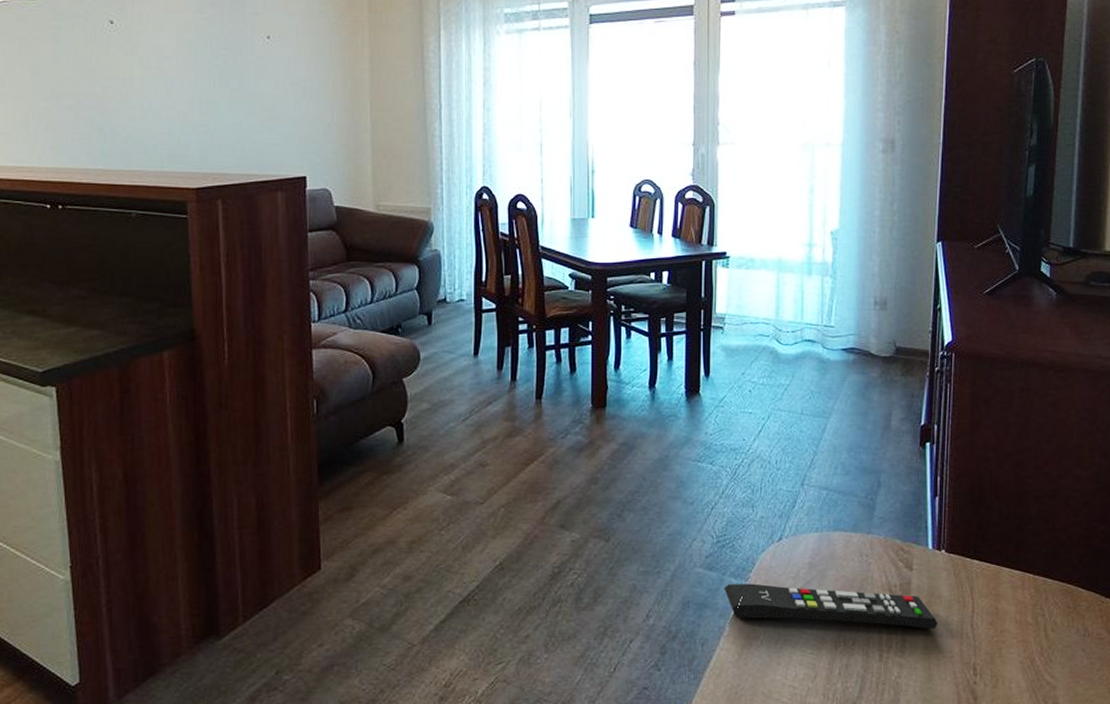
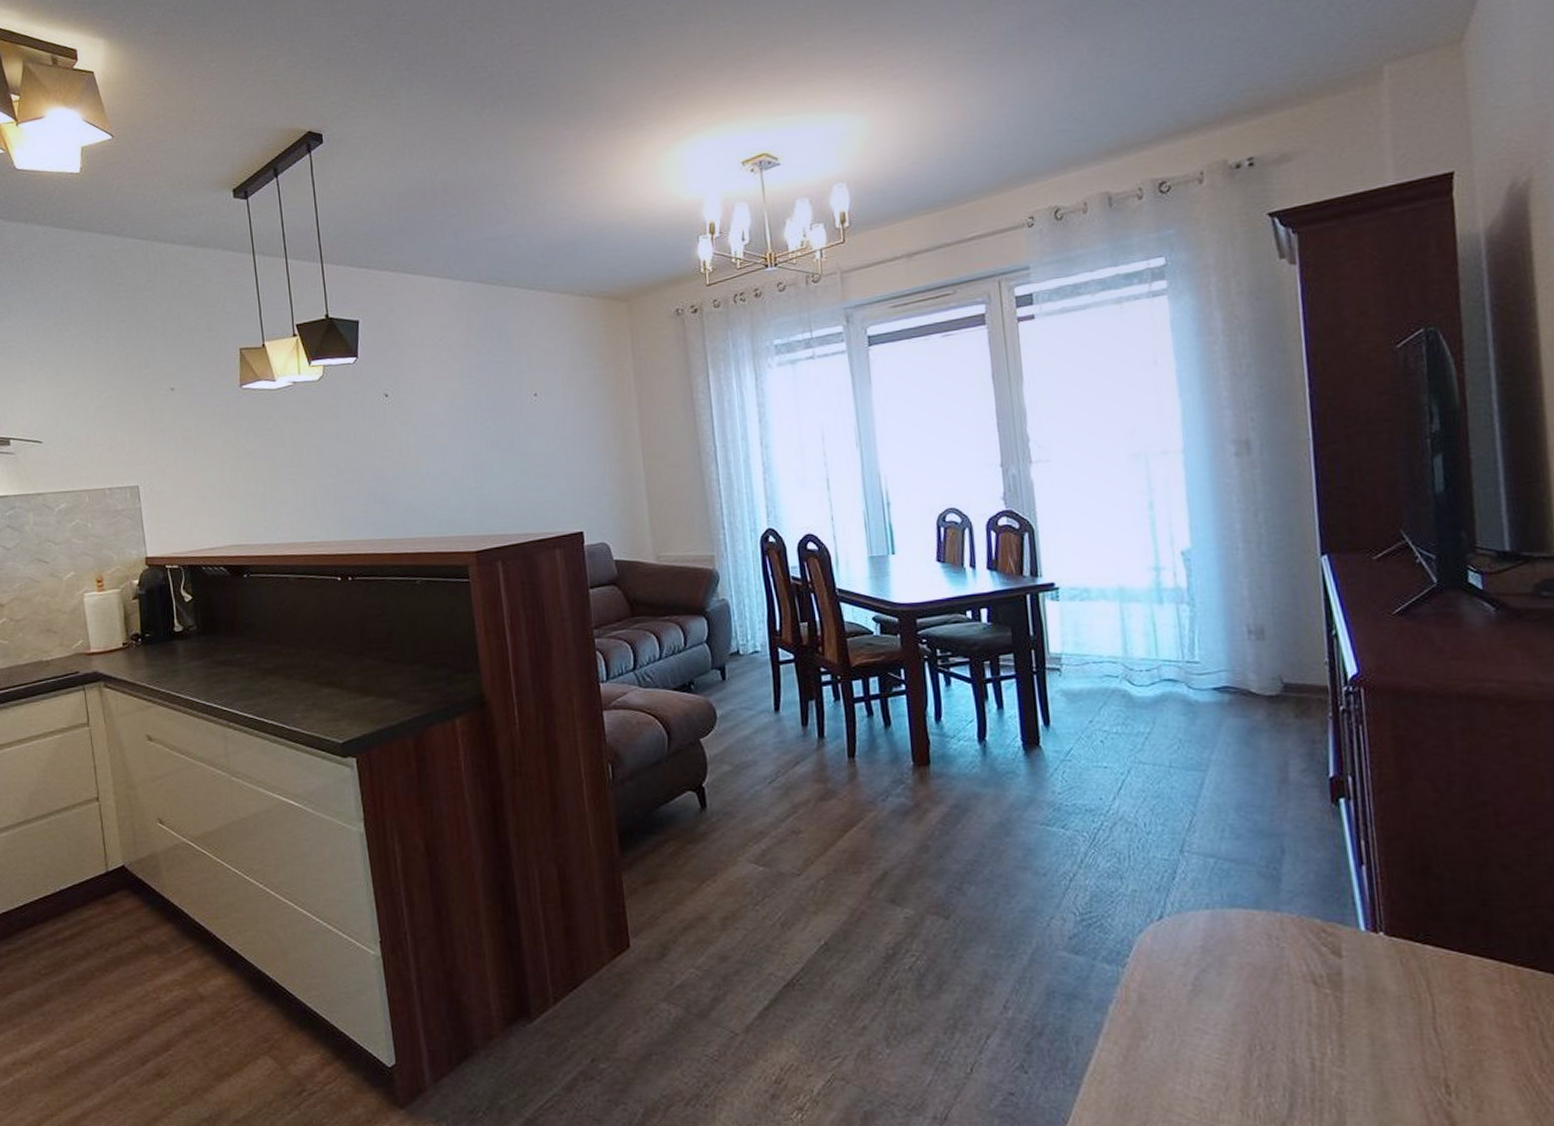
remote control: present [724,583,938,629] -> none [1096,971,1387,1032]

